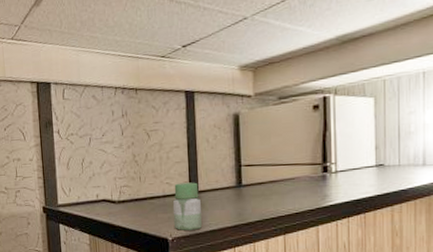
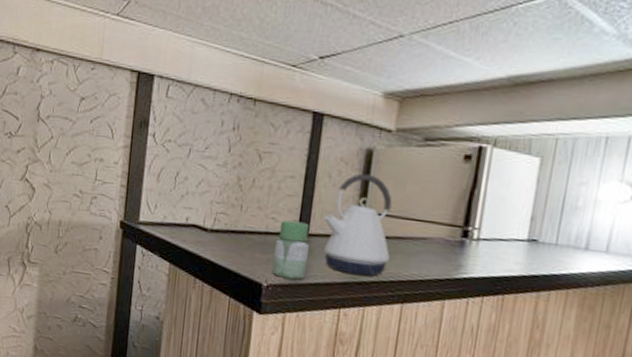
kettle: none [208,134,268,218] -> present [323,173,393,277]

